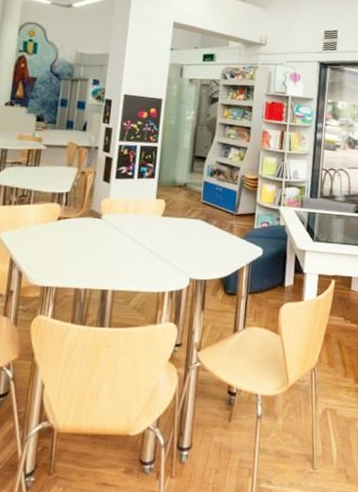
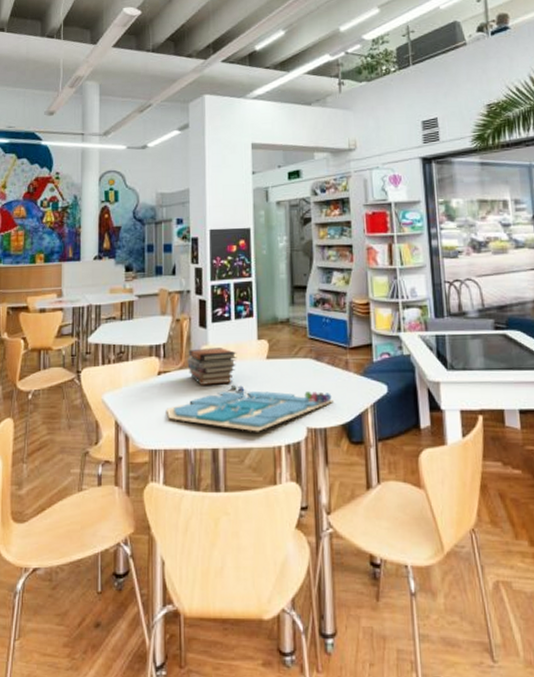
board game: none [62,236,217,279] -> present [167,385,335,432]
book stack: none [87,200,136,234] -> present [187,348,237,385]

